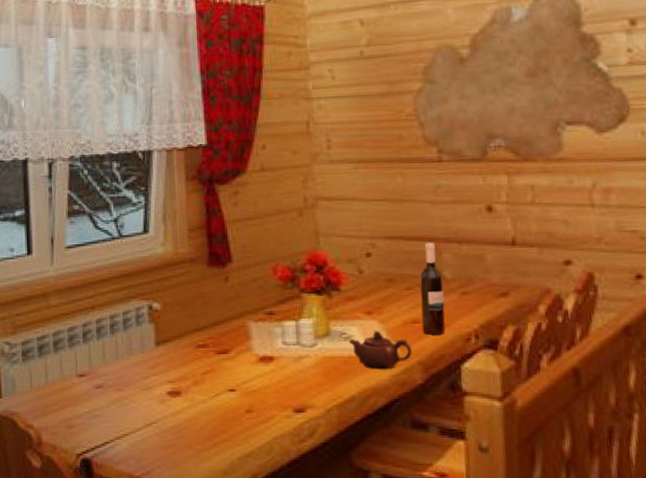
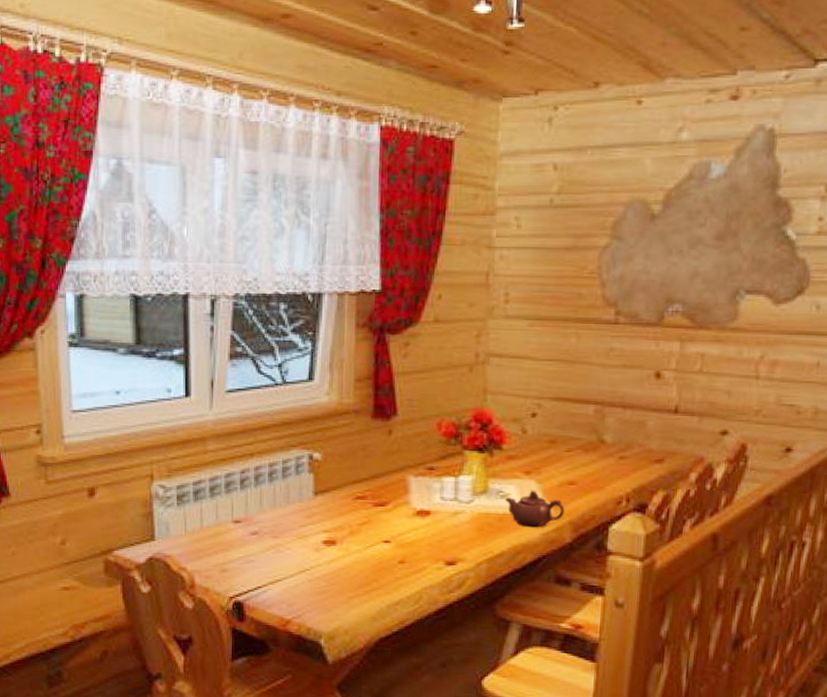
wine bottle: present [420,242,445,335] -> none [577,406,604,497]

